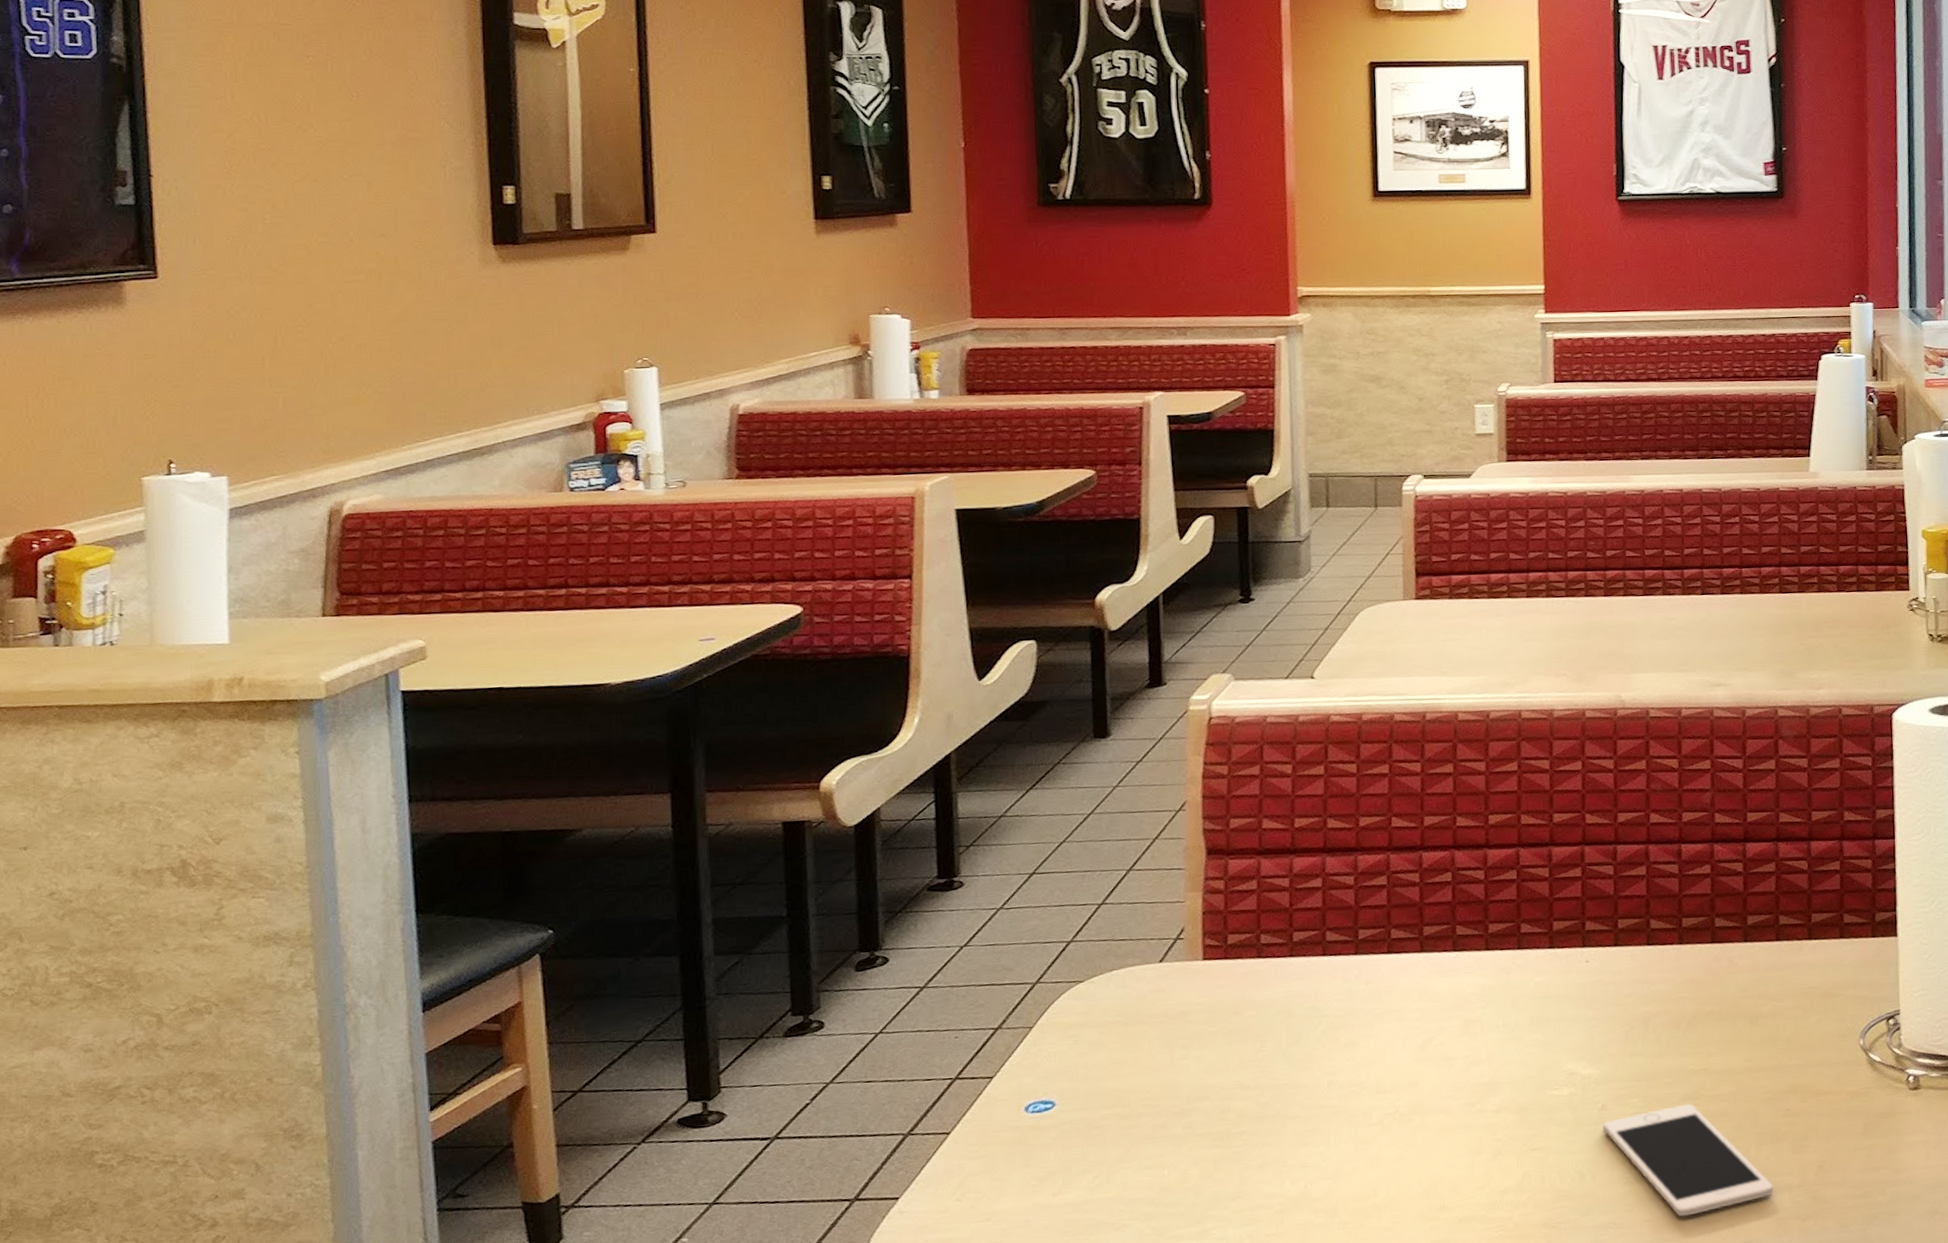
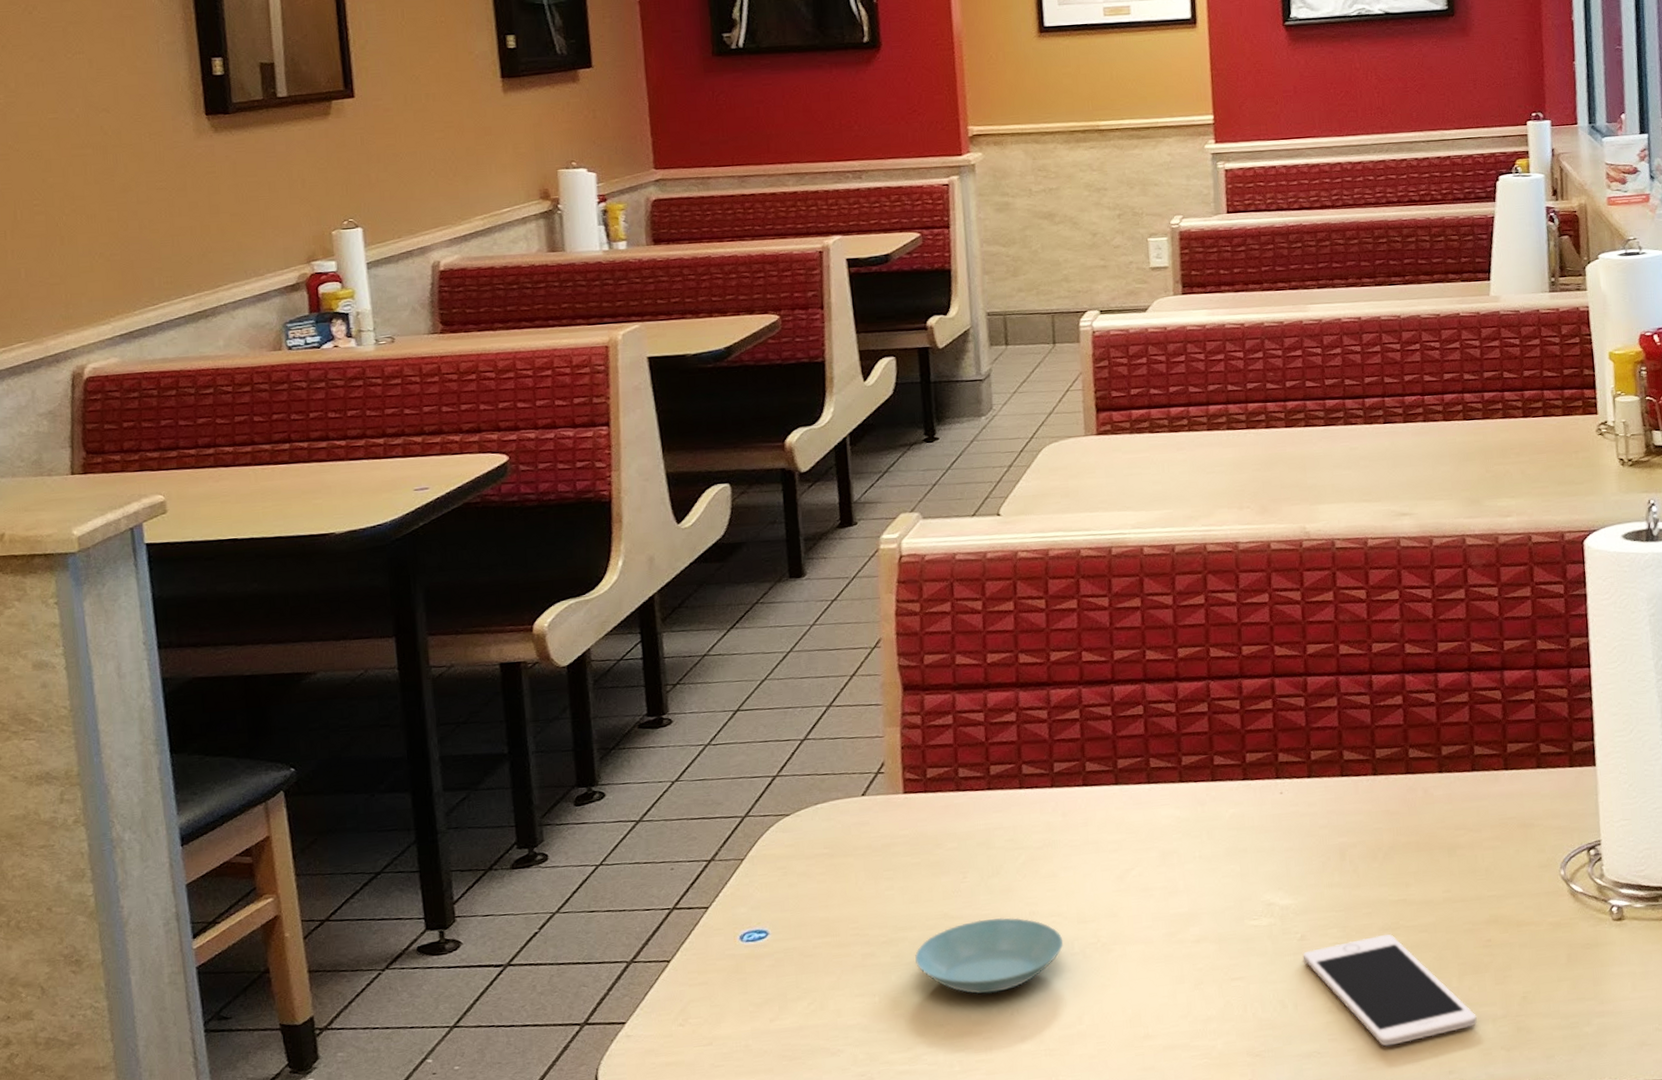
saucer: none [1208,1087,1361,1166] -> present [915,917,1064,994]

